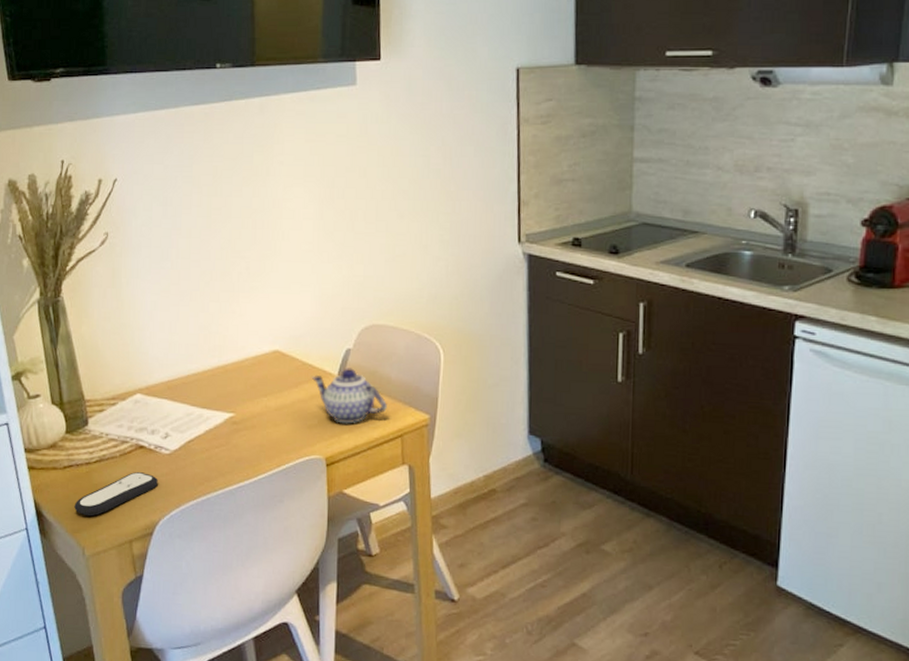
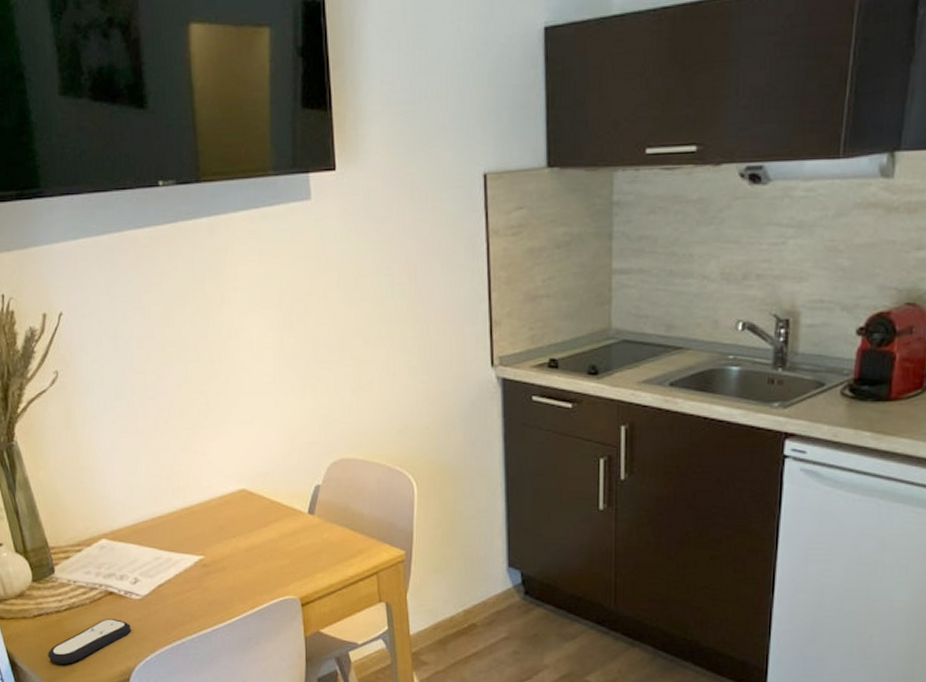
teapot: present [311,368,387,424] -> none [280,505,361,563]

